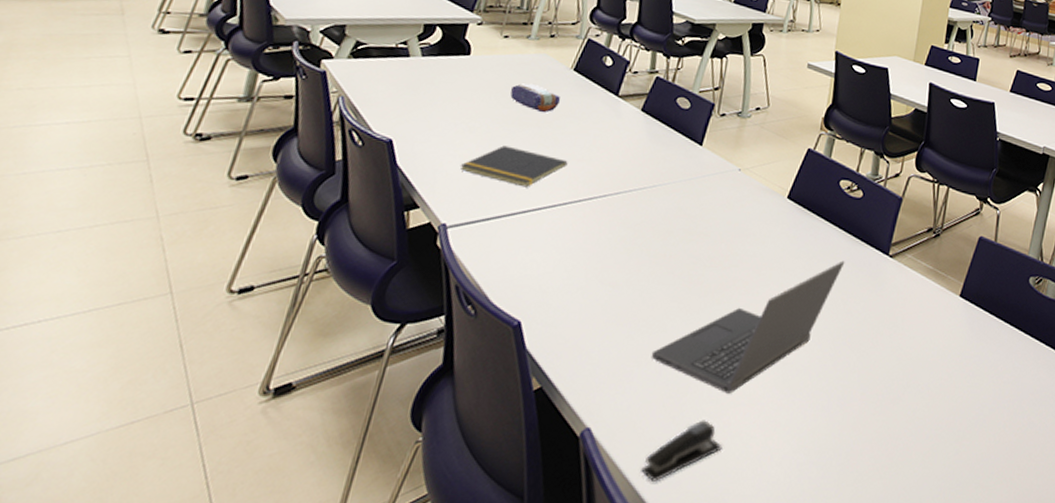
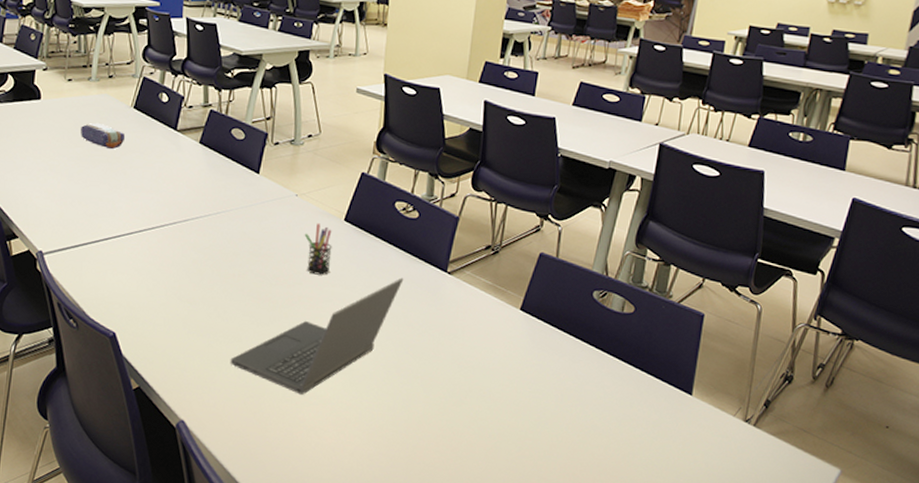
notepad: present [460,145,568,187] -> none [46,181,139,218]
stapler: present [641,420,723,482] -> none [230,416,300,465]
pen holder: none [744,200,774,257] -> present [304,223,332,275]

